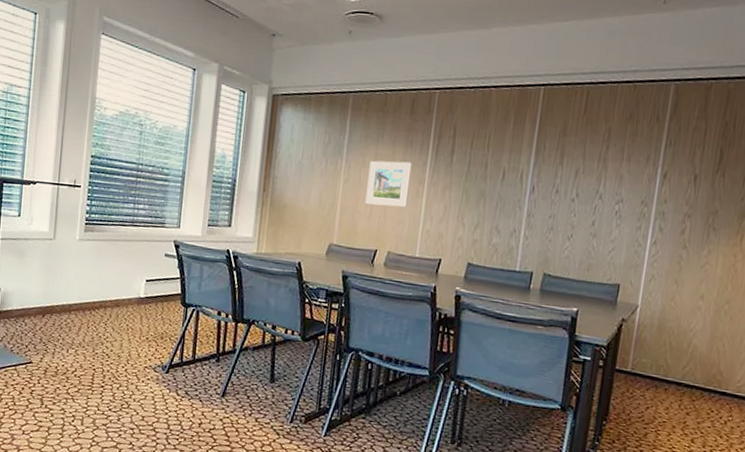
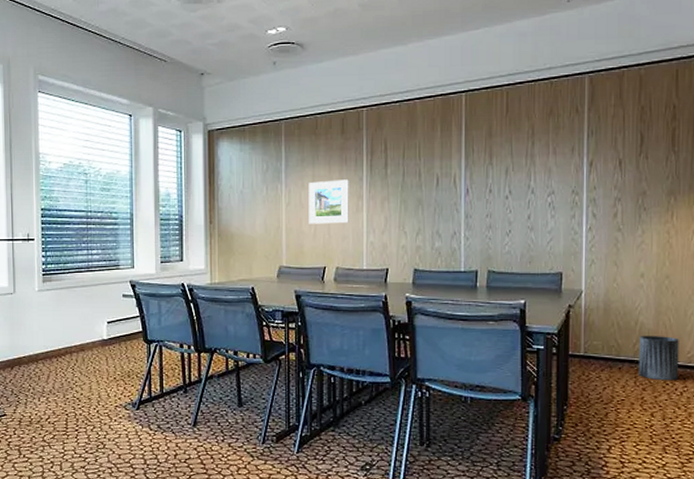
trash can: none [684,358,731,409] -> present [639,335,679,381]

